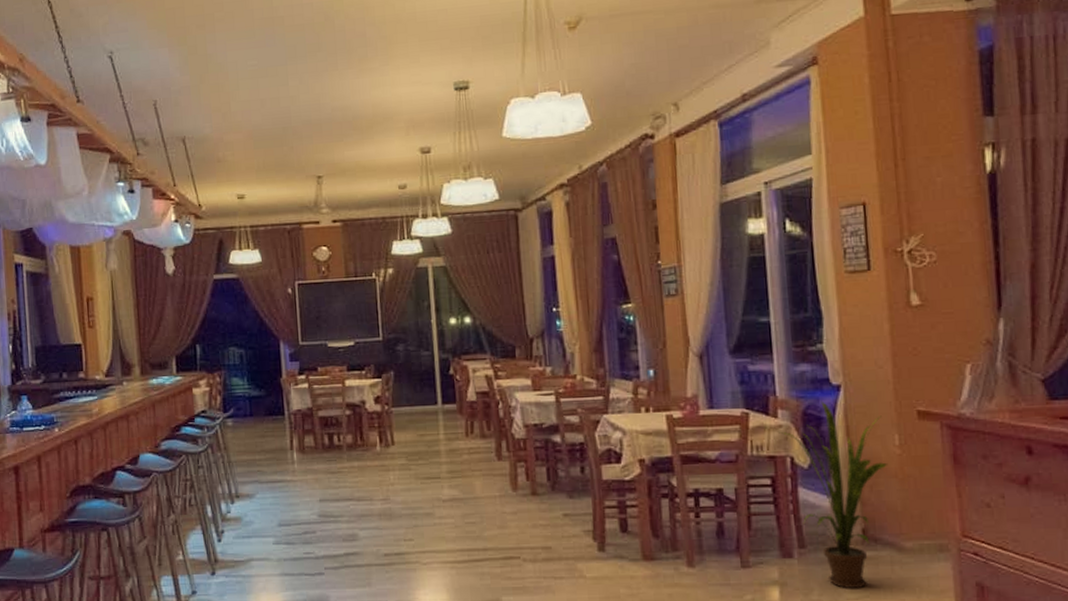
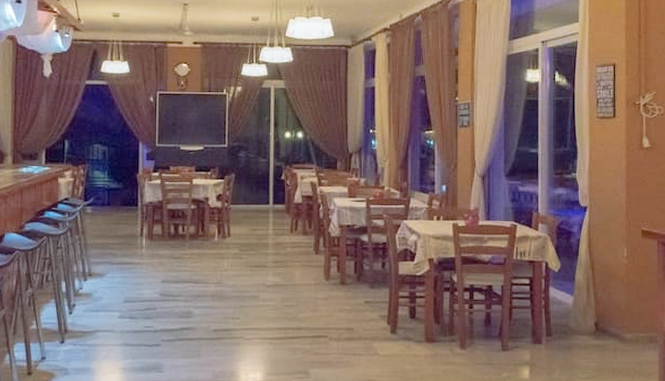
house plant: present [777,401,889,589] -> none [537,218,618,370]

